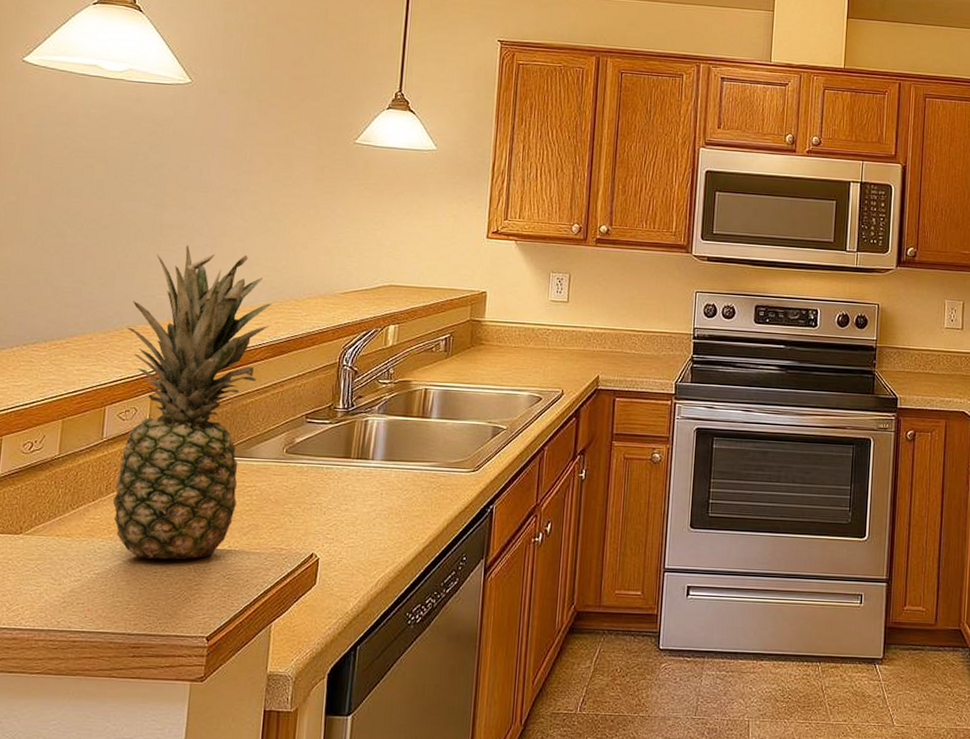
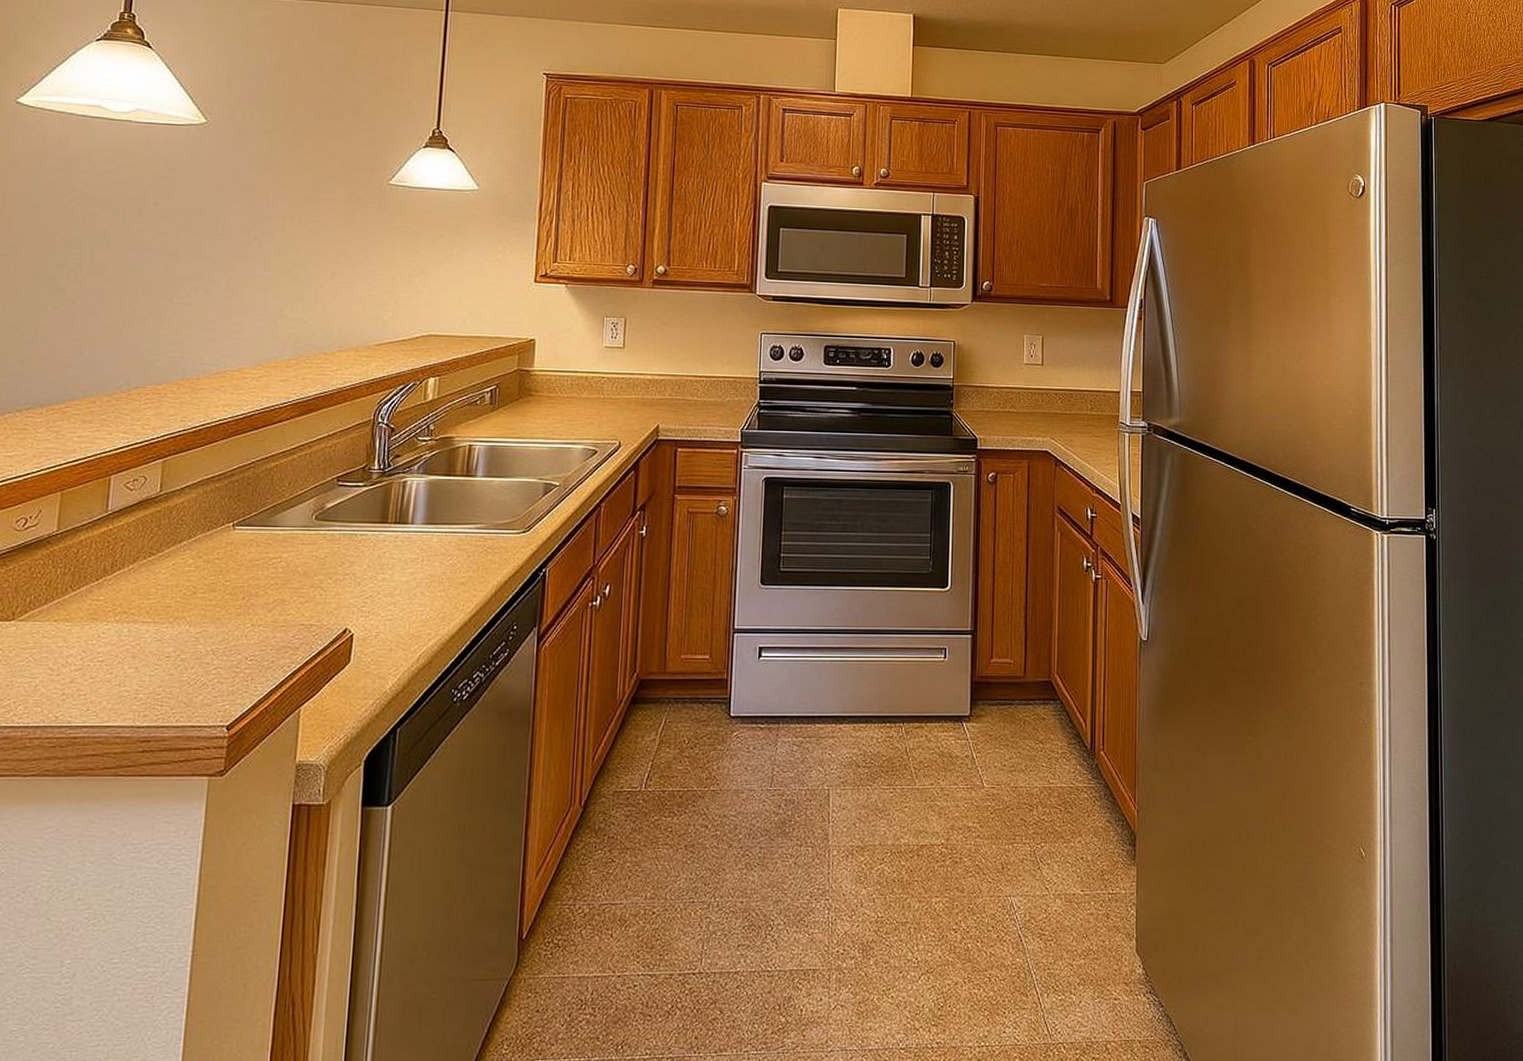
fruit: present [112,244,272,560] -> none [118,296,299,642]

